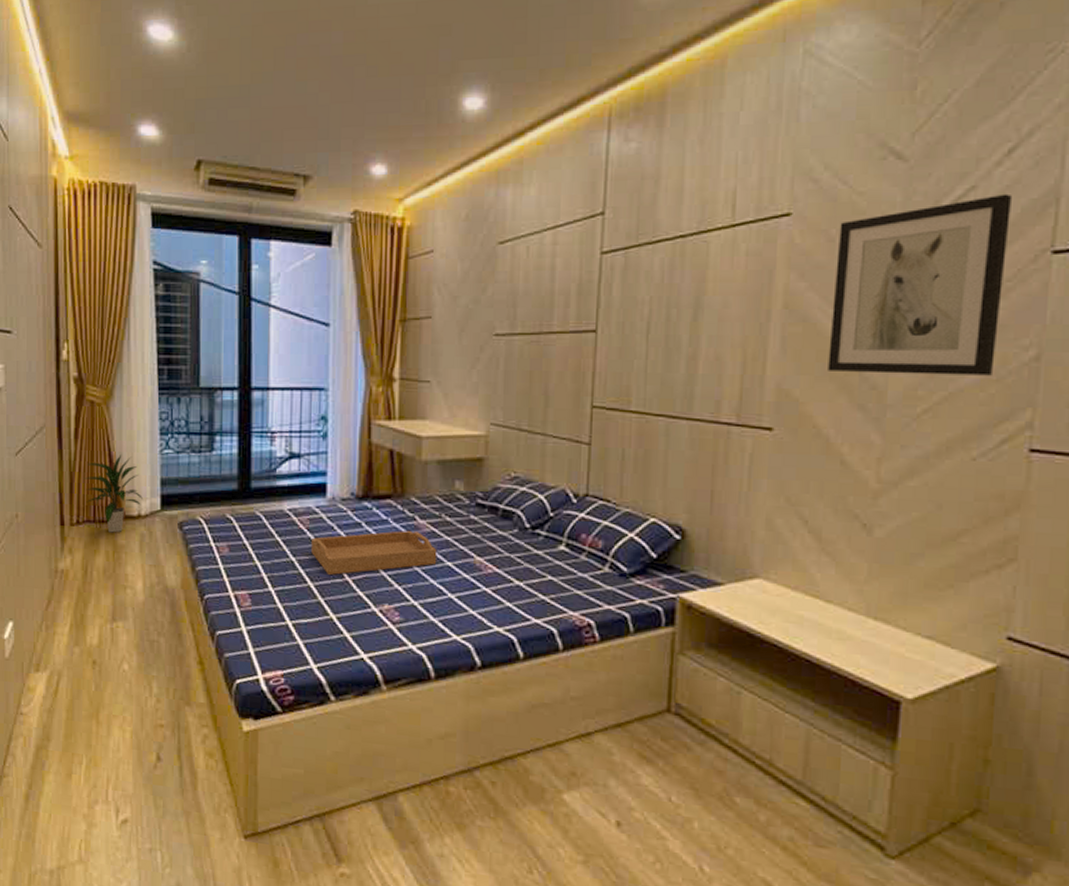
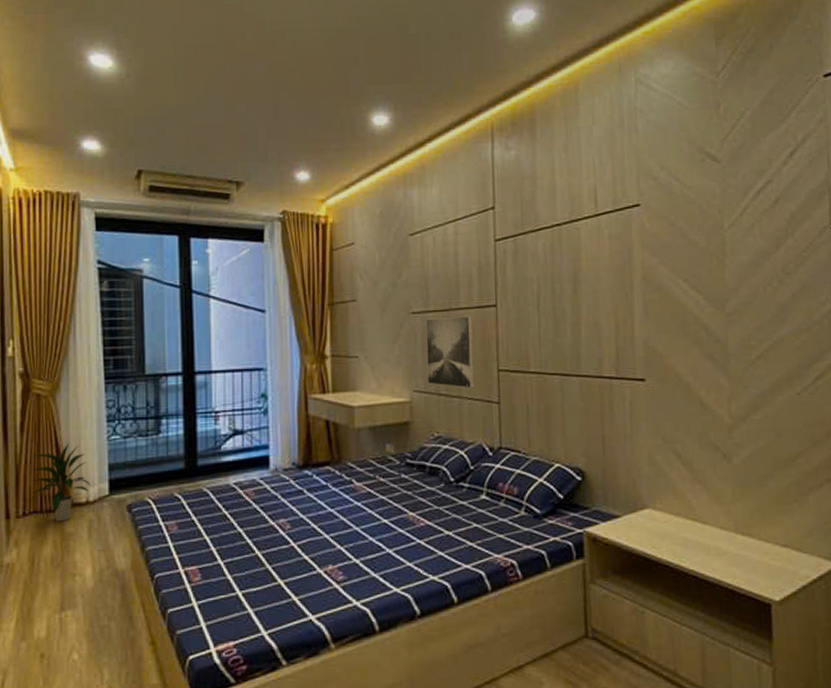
serving tray: present [311,530,437,575] -> none [257,493,375,542]
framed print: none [508,341,567,426] -> present [425,316,475,389]
wall art: present [828,193,1011,376] -> none [677,185,803,330]

